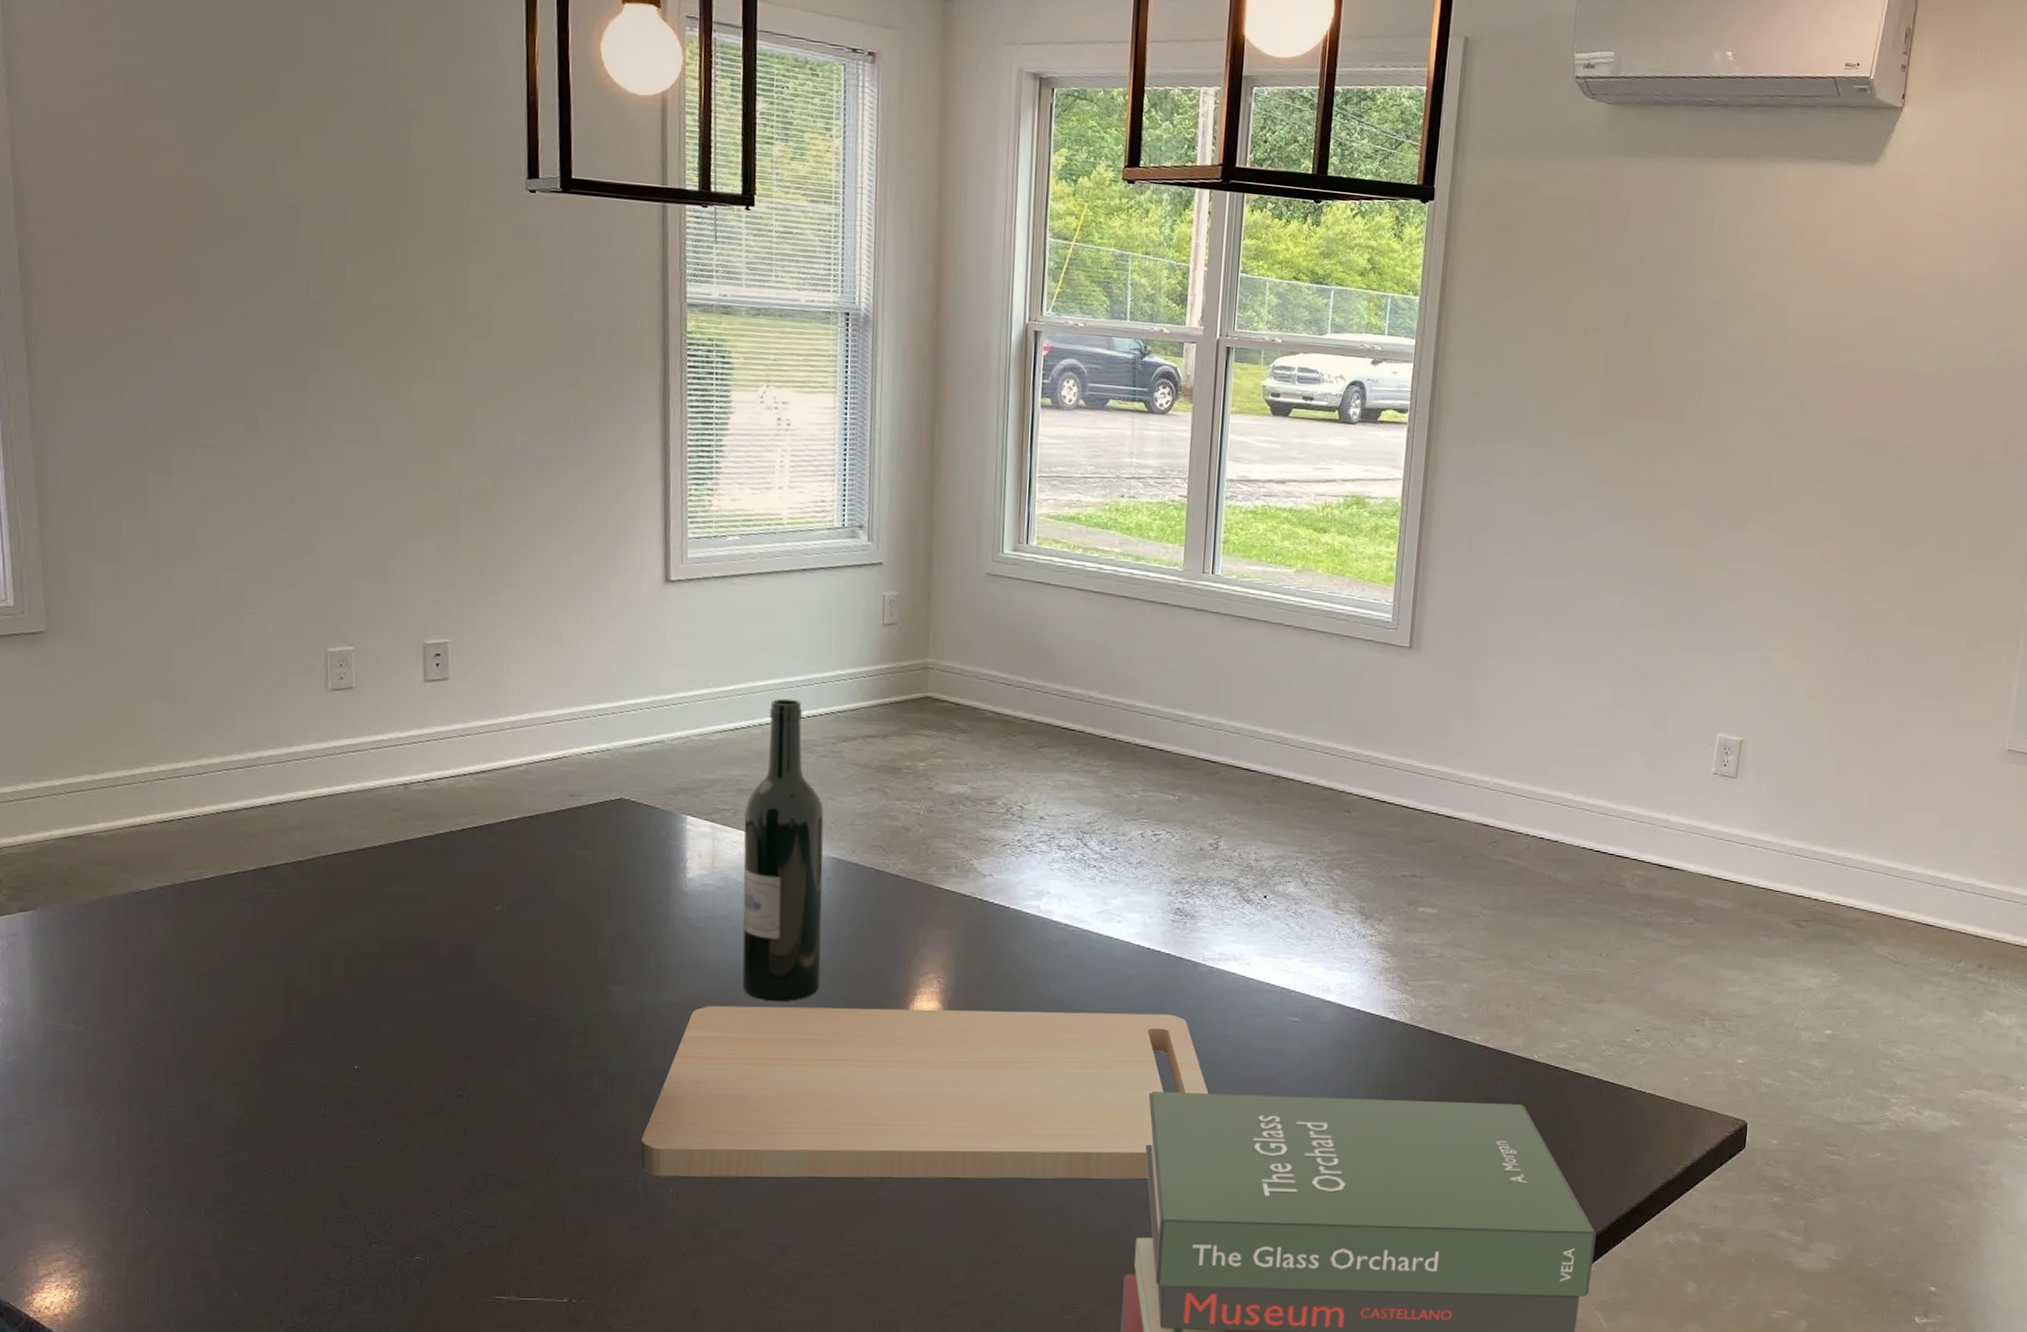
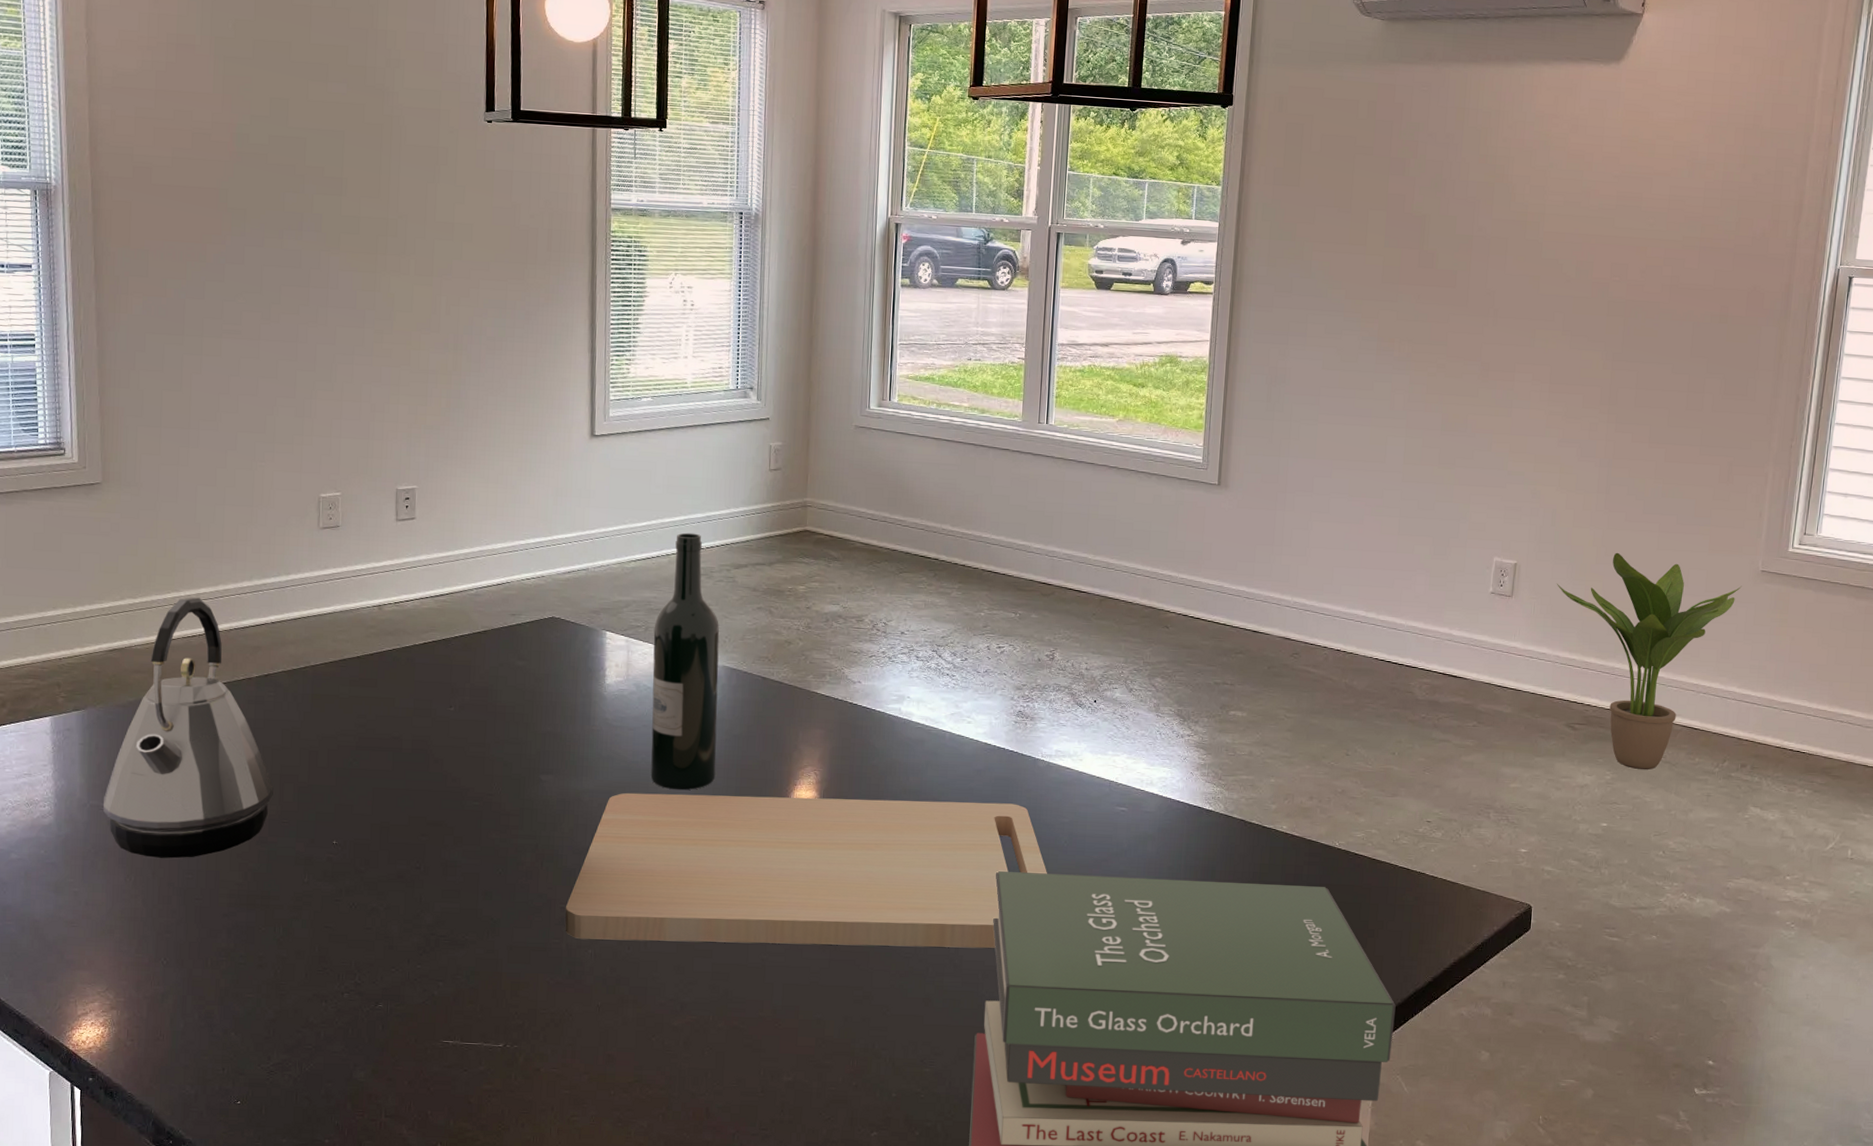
kettle: none [61,773,278,1089] -> present [102,597,274,859]
potted plant: none [1785,728,1986,971] -> present [1556,552,1742,770]

